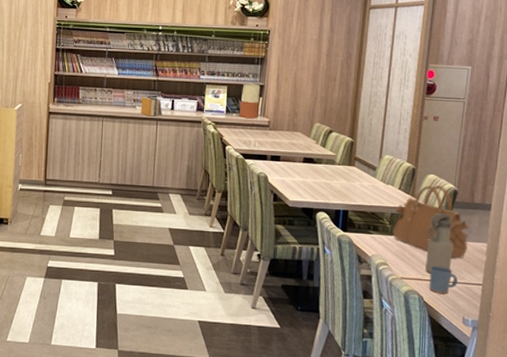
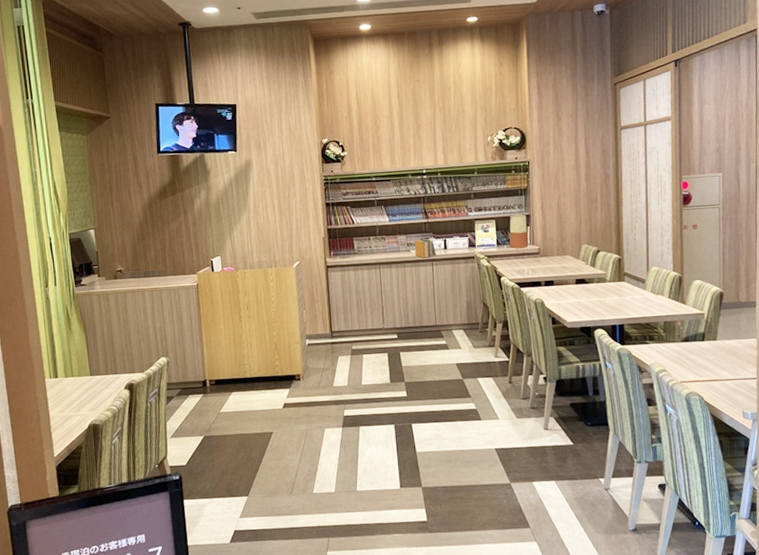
shoulder bag: present [392,185,469,259] -> none [667,290,739,357]
water bottle: present [425,212,453,274] -> none [700,314,726,374]
mug: present [430,266,458,295] -> none [707,366,734,392]

